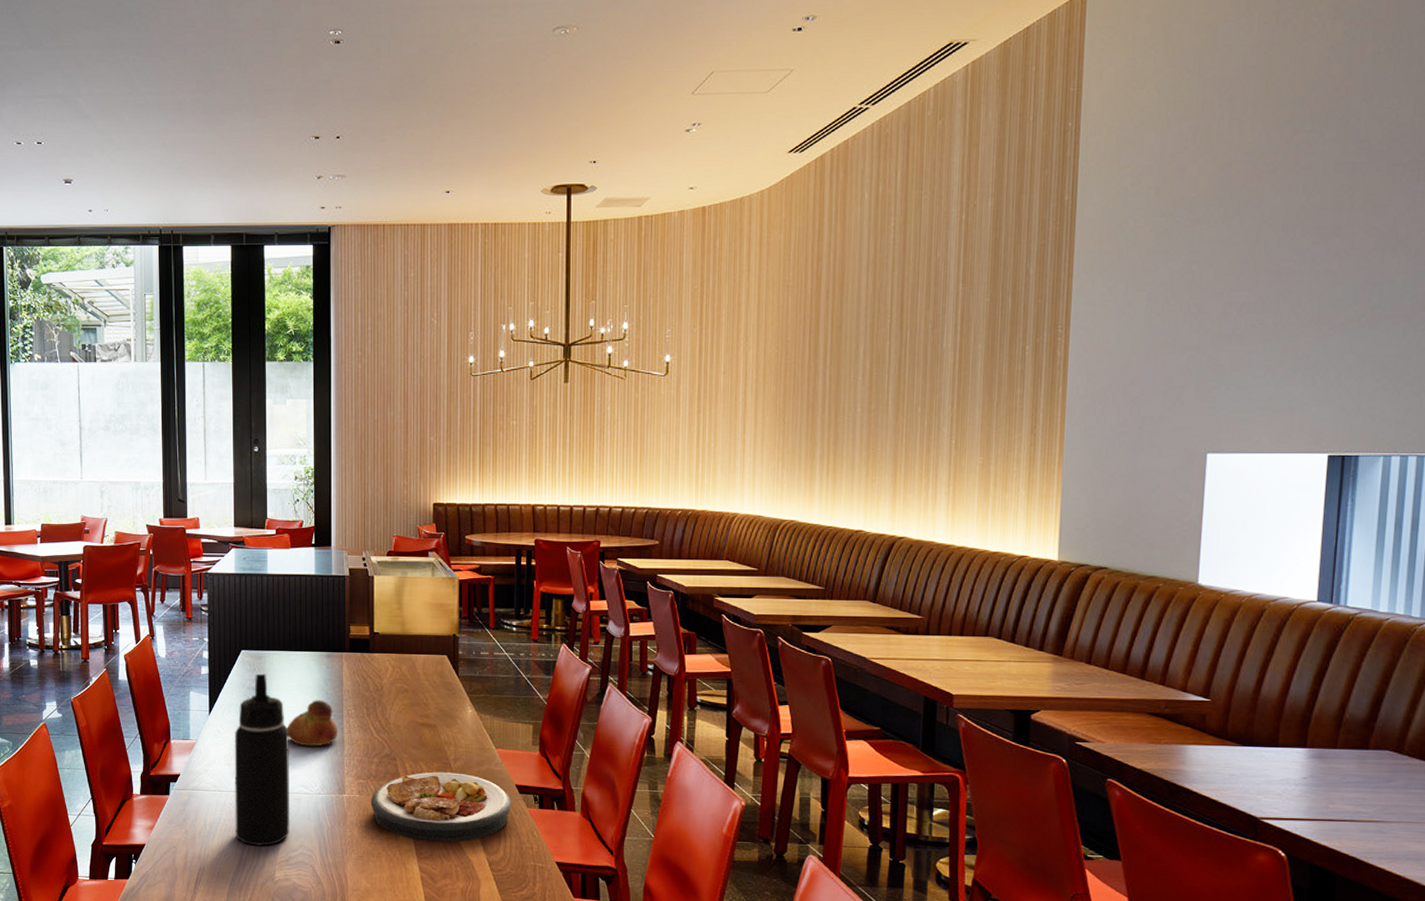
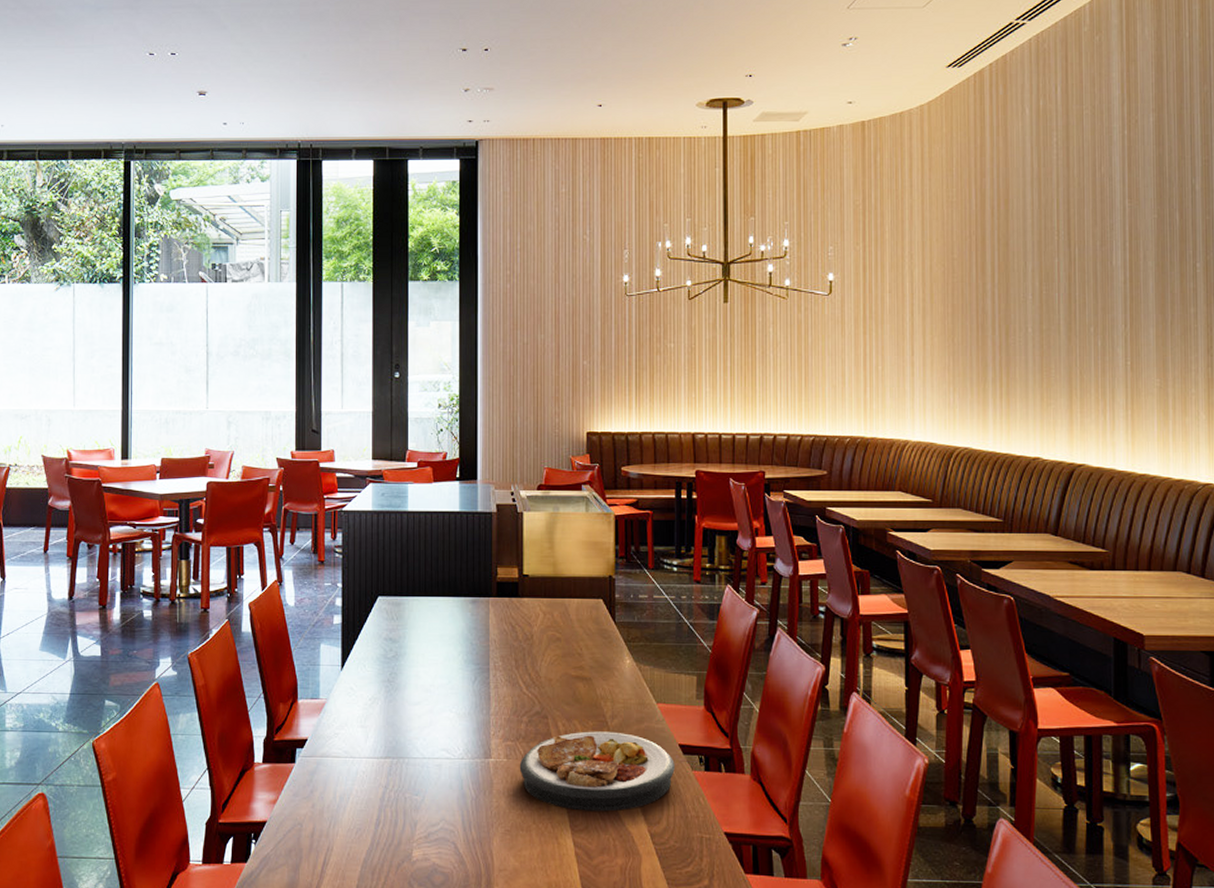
water bottle: present [234,673,291,846] -> none [368,622,431,821]
bread: present [287,700,338,747] -> none [427,651,483,705]

